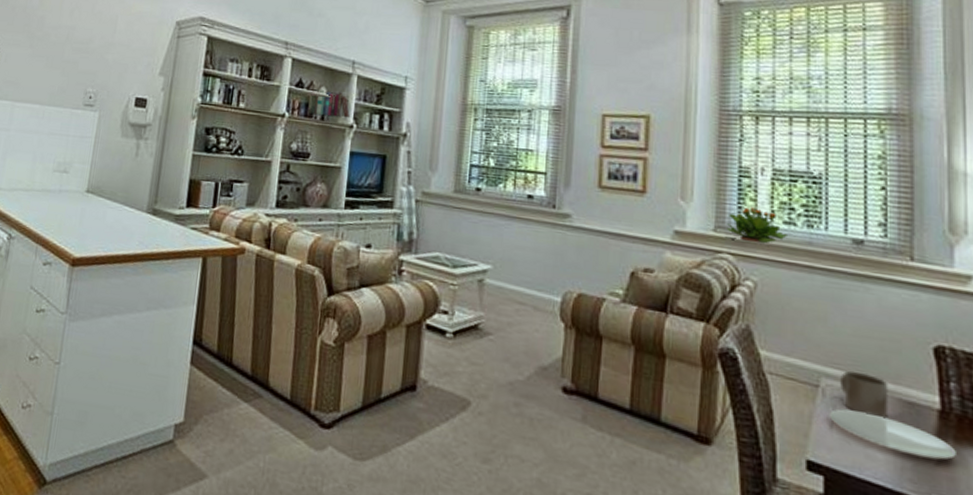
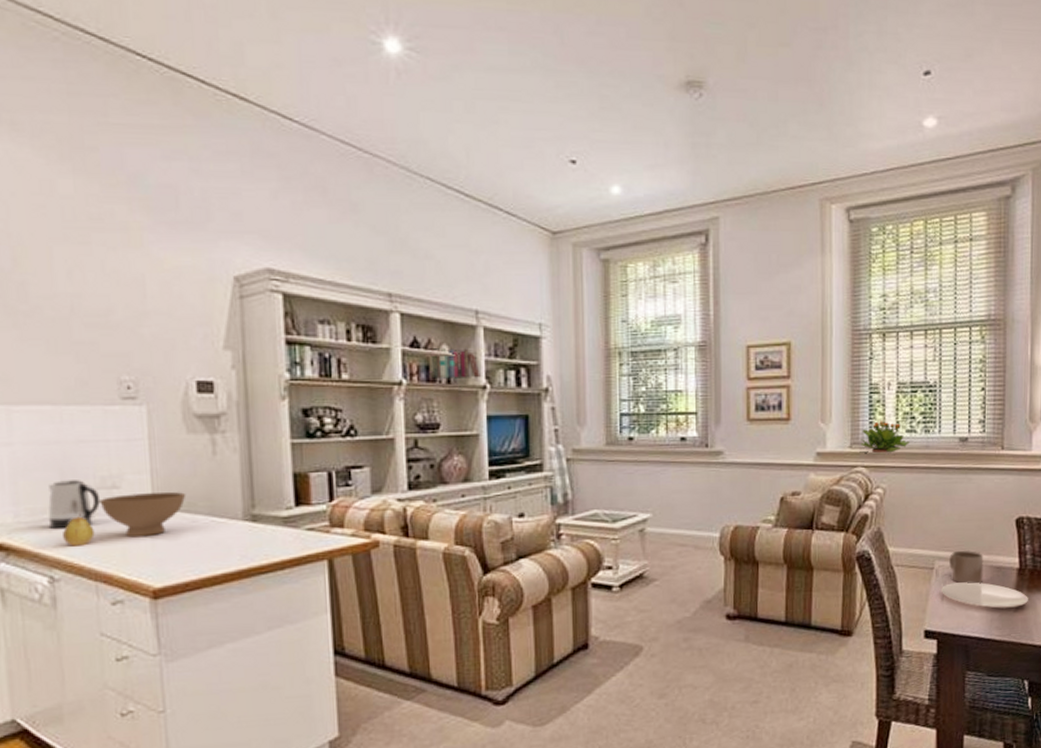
kettle: none [17,161,55,199] -> present [48,480,101,530]
fruit: none [24,187,45,214] -> present [63,511,95,547]
bowl: none [53,178,111,215] -> present [99,492,186,538]

